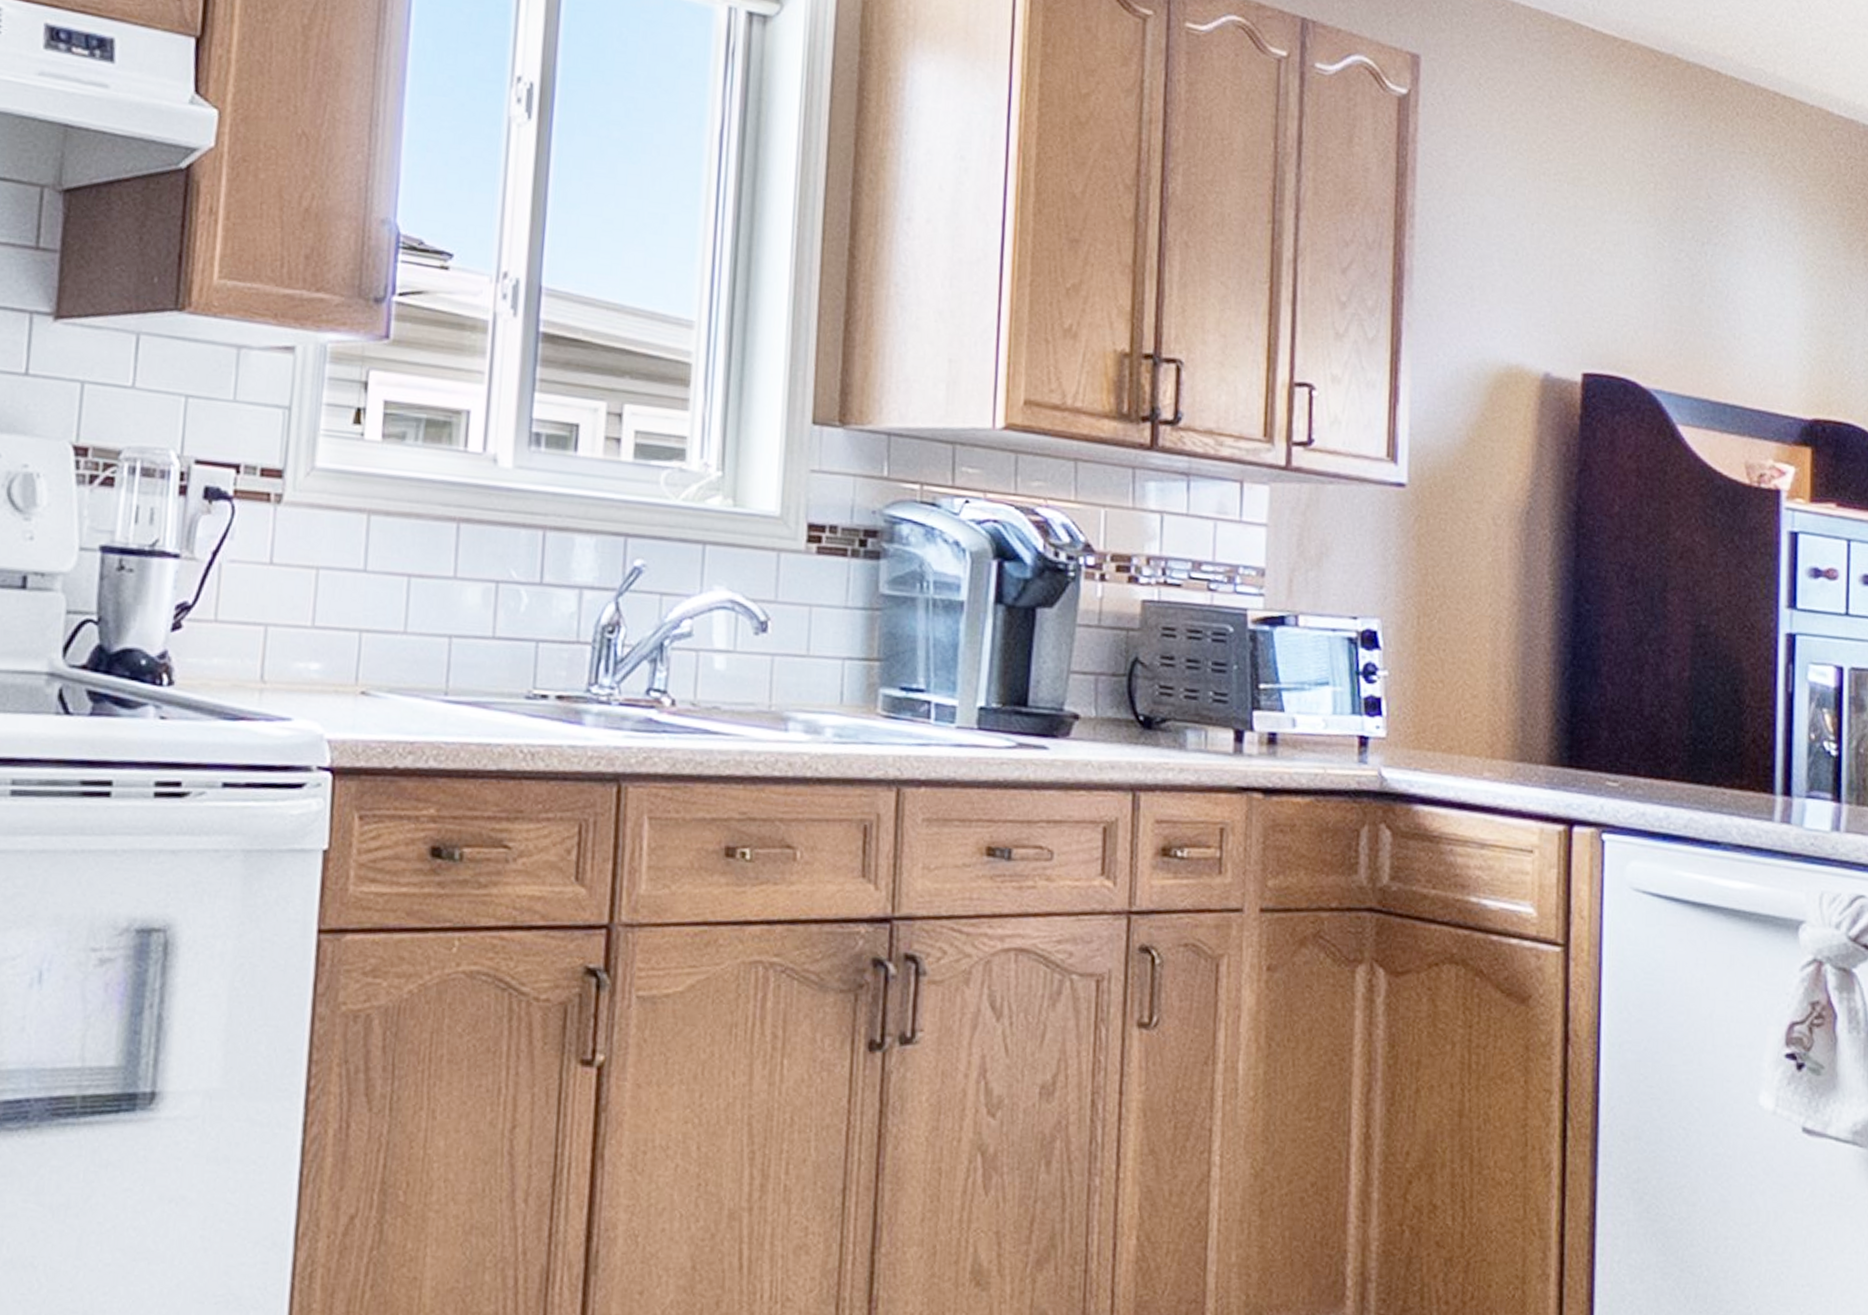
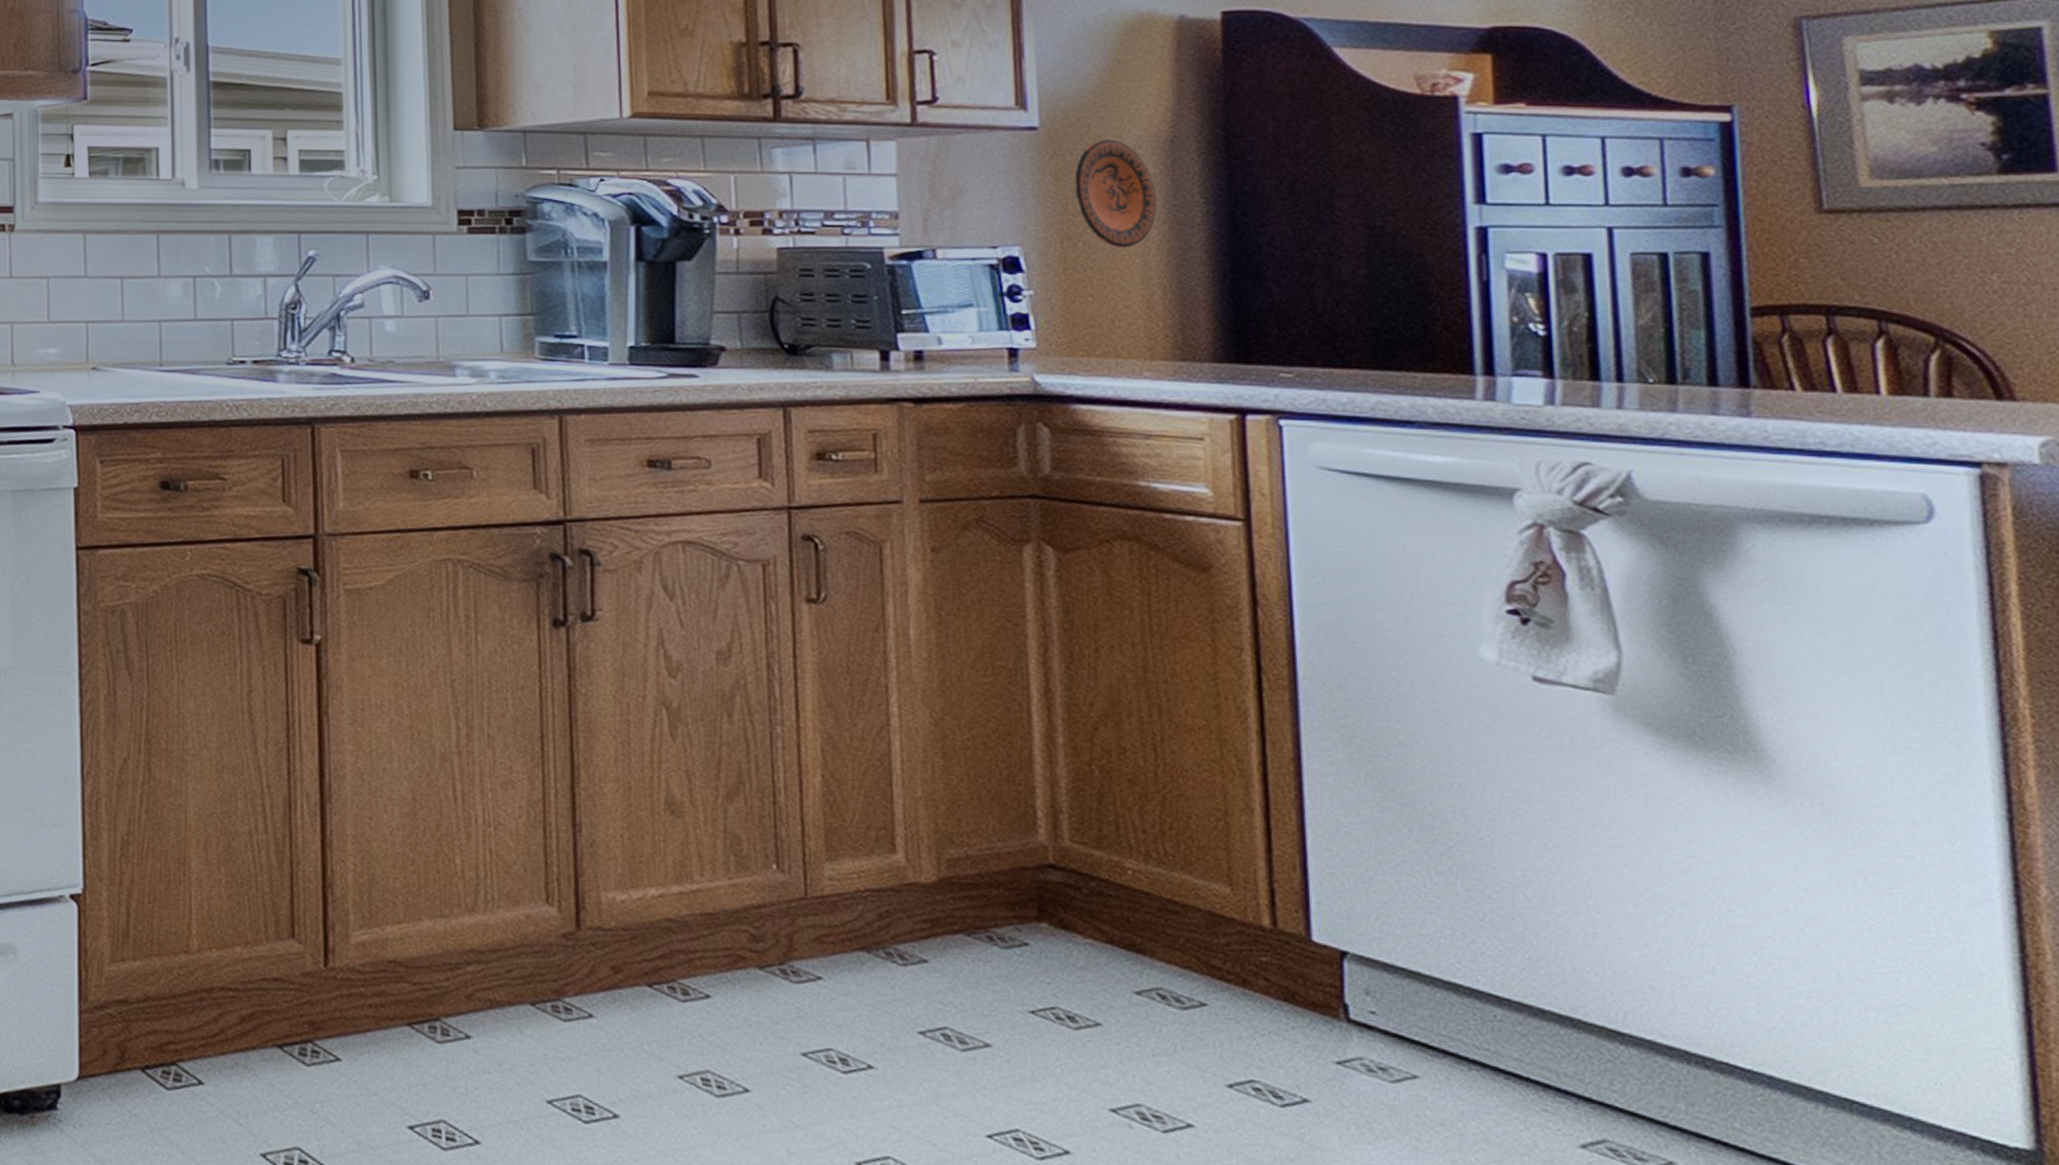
decorative plate: none [1435,504,1510,629] -> present [1074,140,1157,247]

